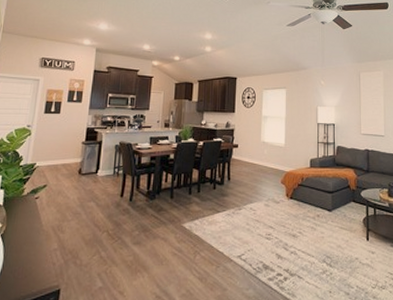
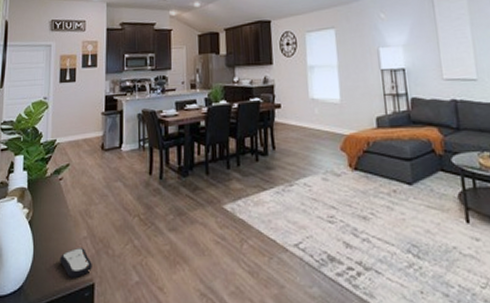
remote control: none [28,258,60,285] -> present [60,248,92,278]

